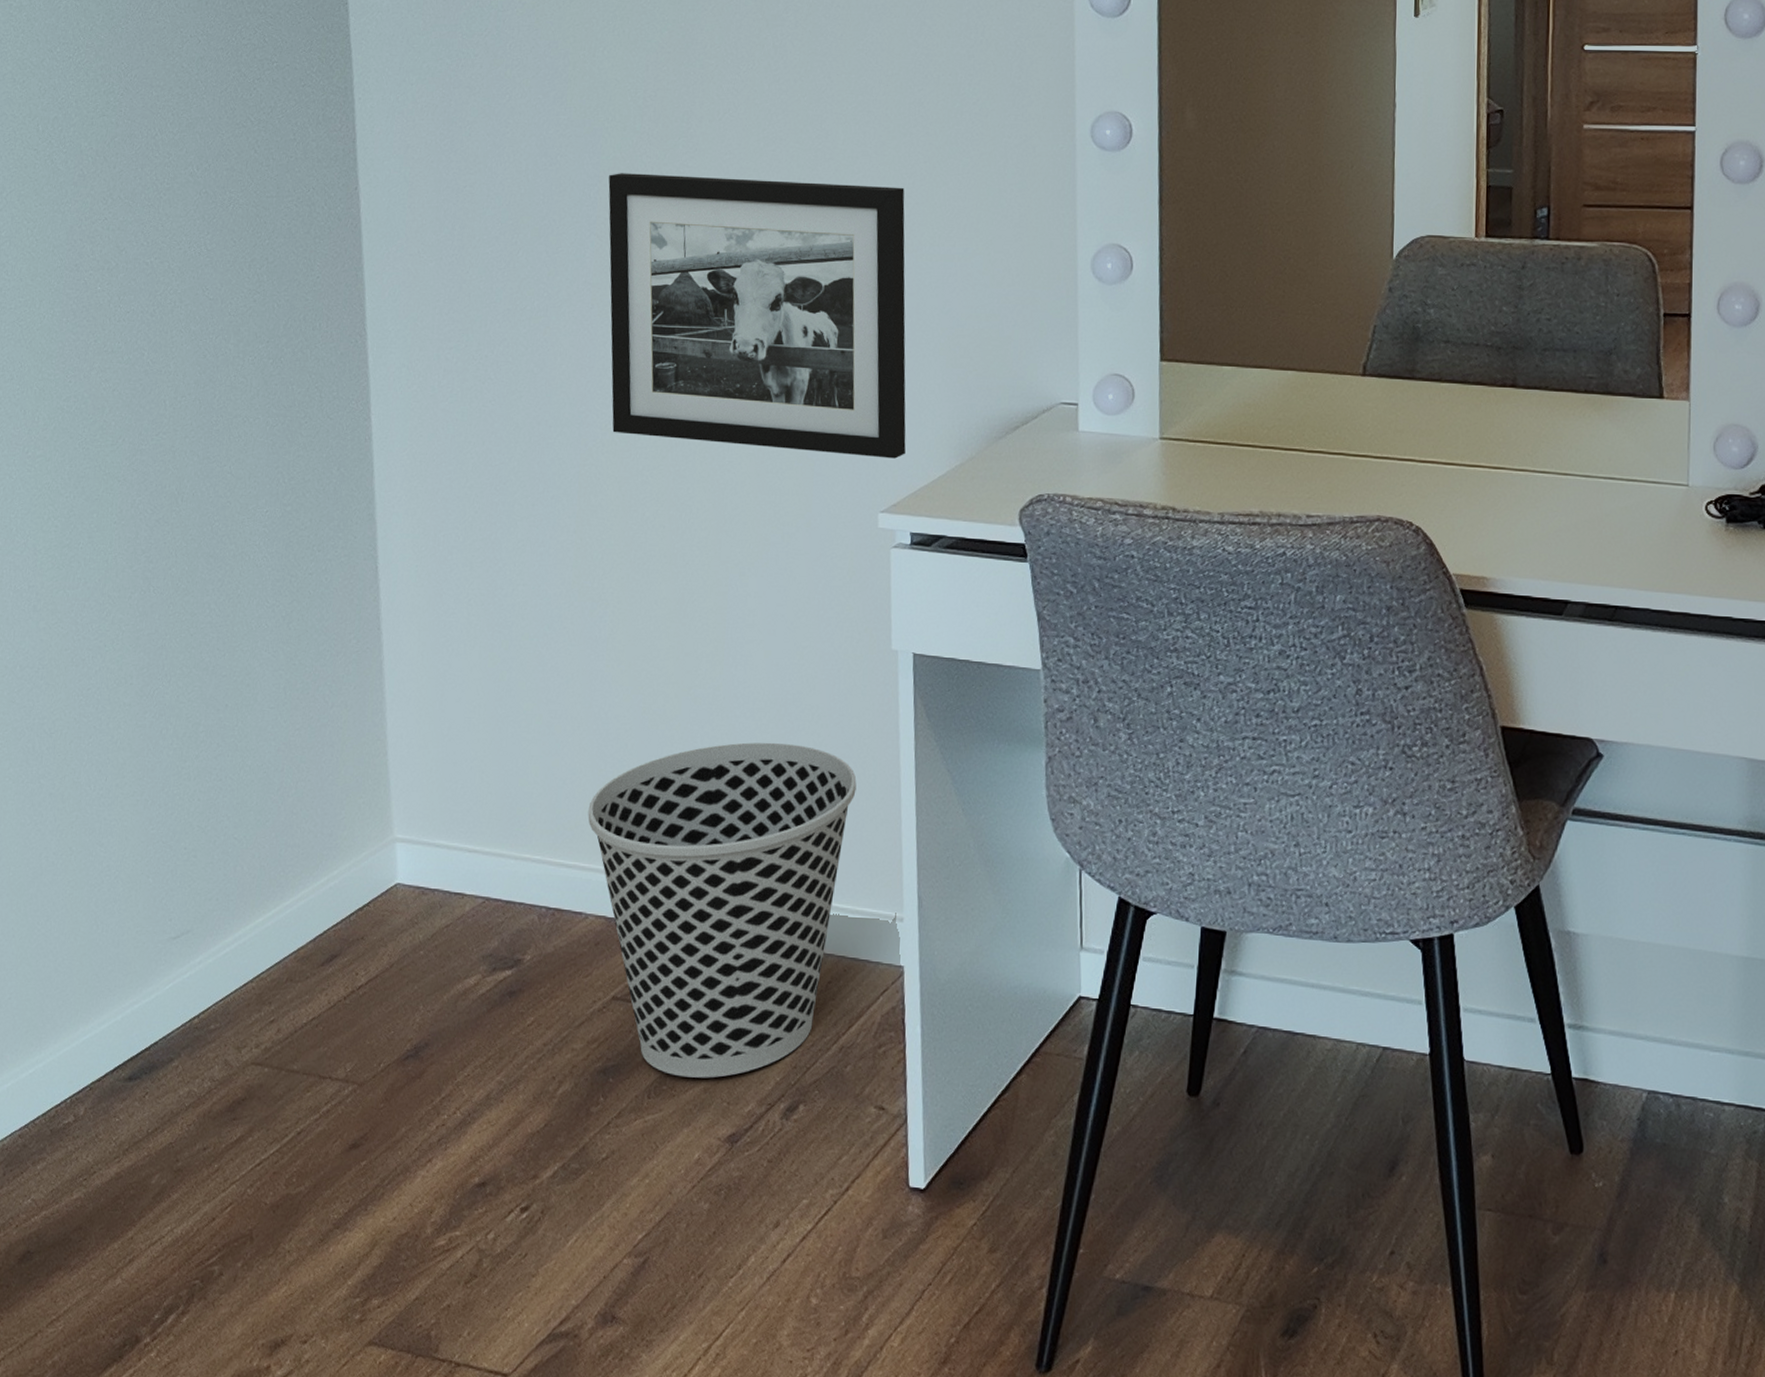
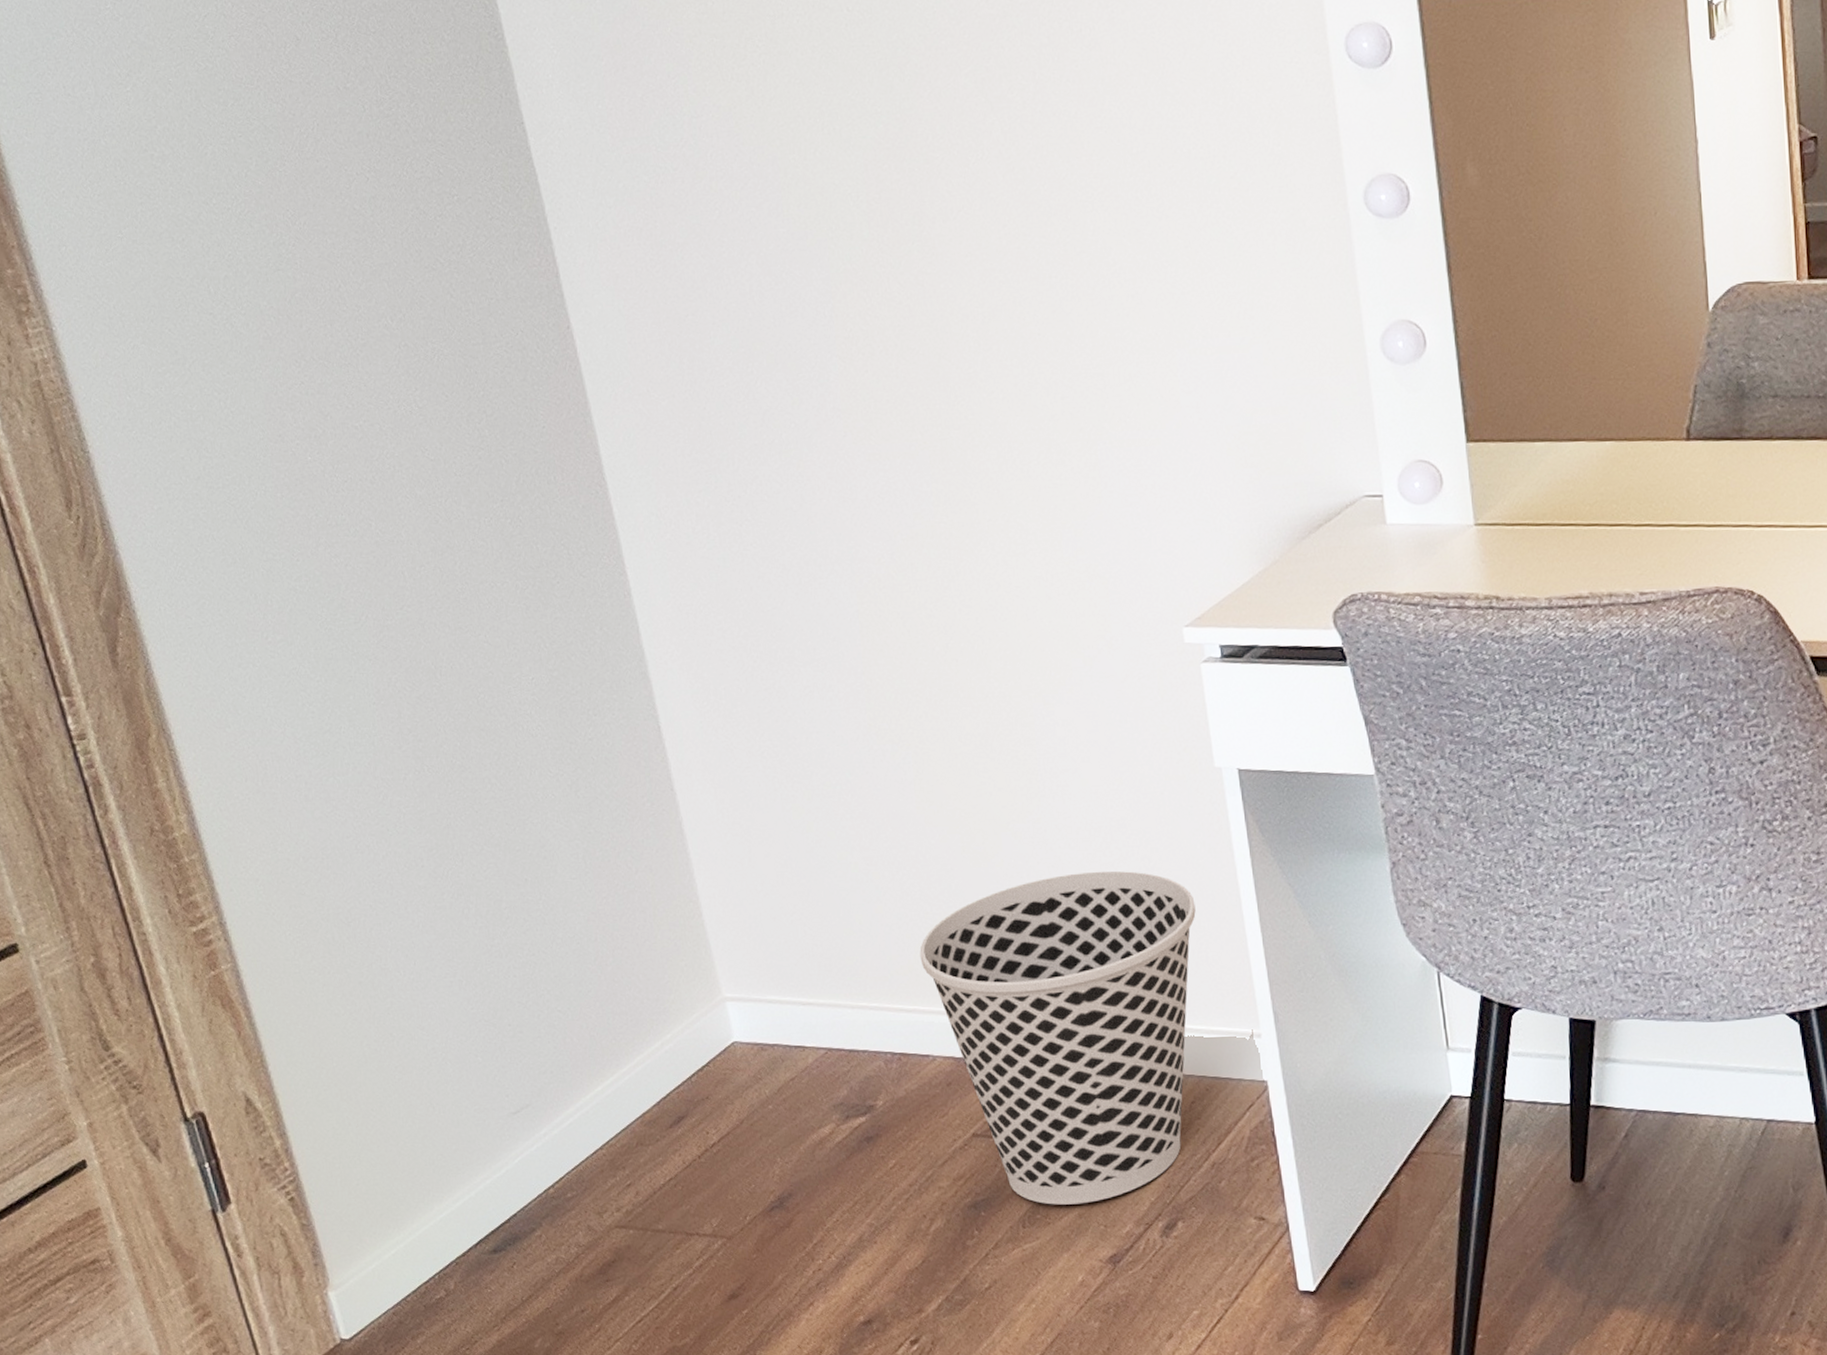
picture frame: present [608,173,906,459] -> none [842,277,1204,570]

